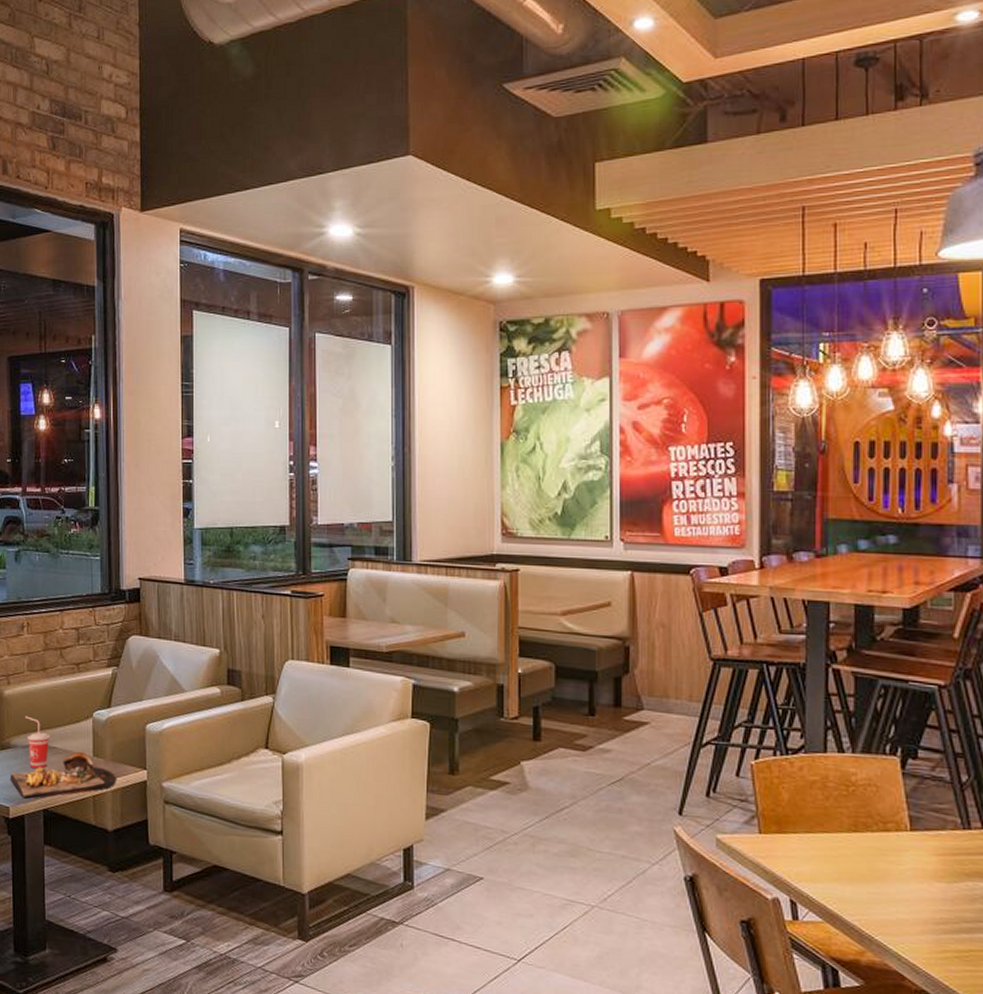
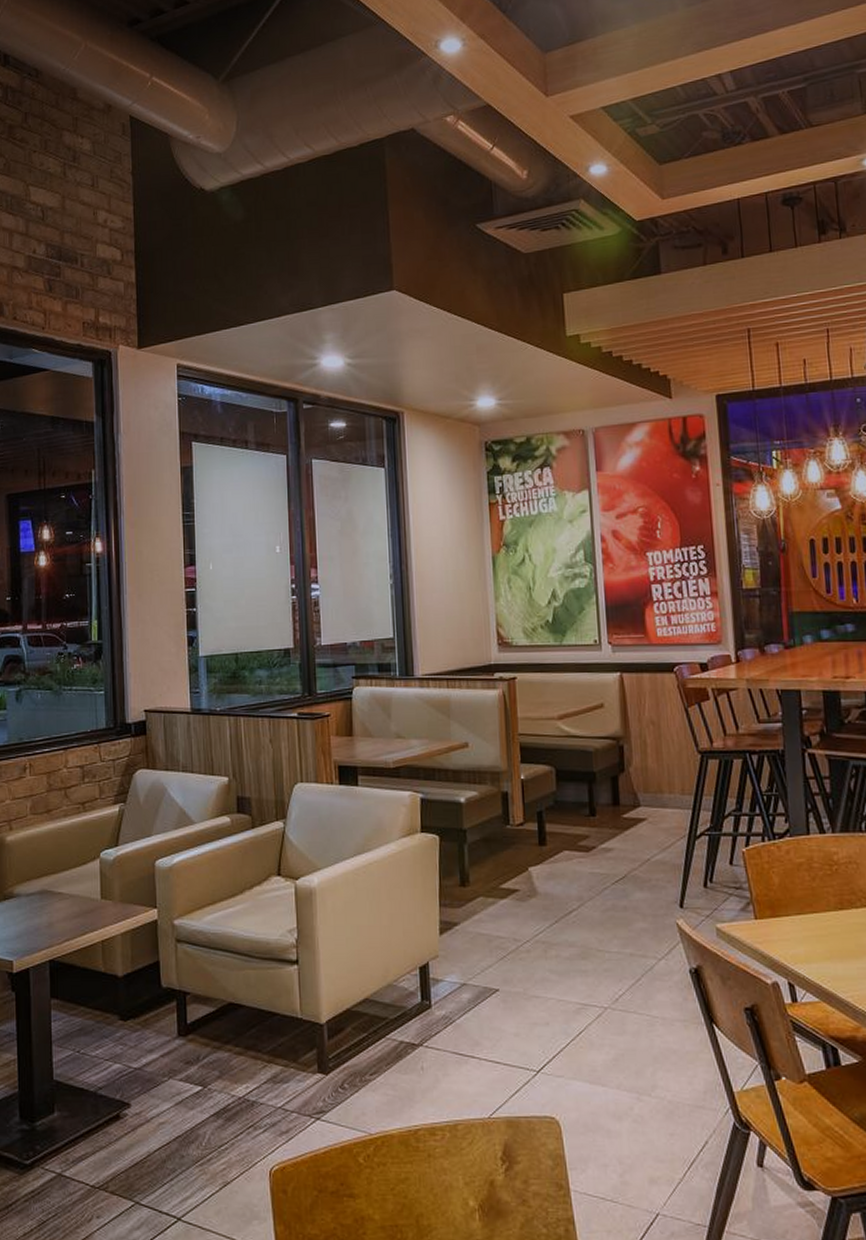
food tray: present [10,751,116,799] -> none [14,895,126,950]
beverage cup: present [24,716,50,769] -> none [28,862,56,917]

